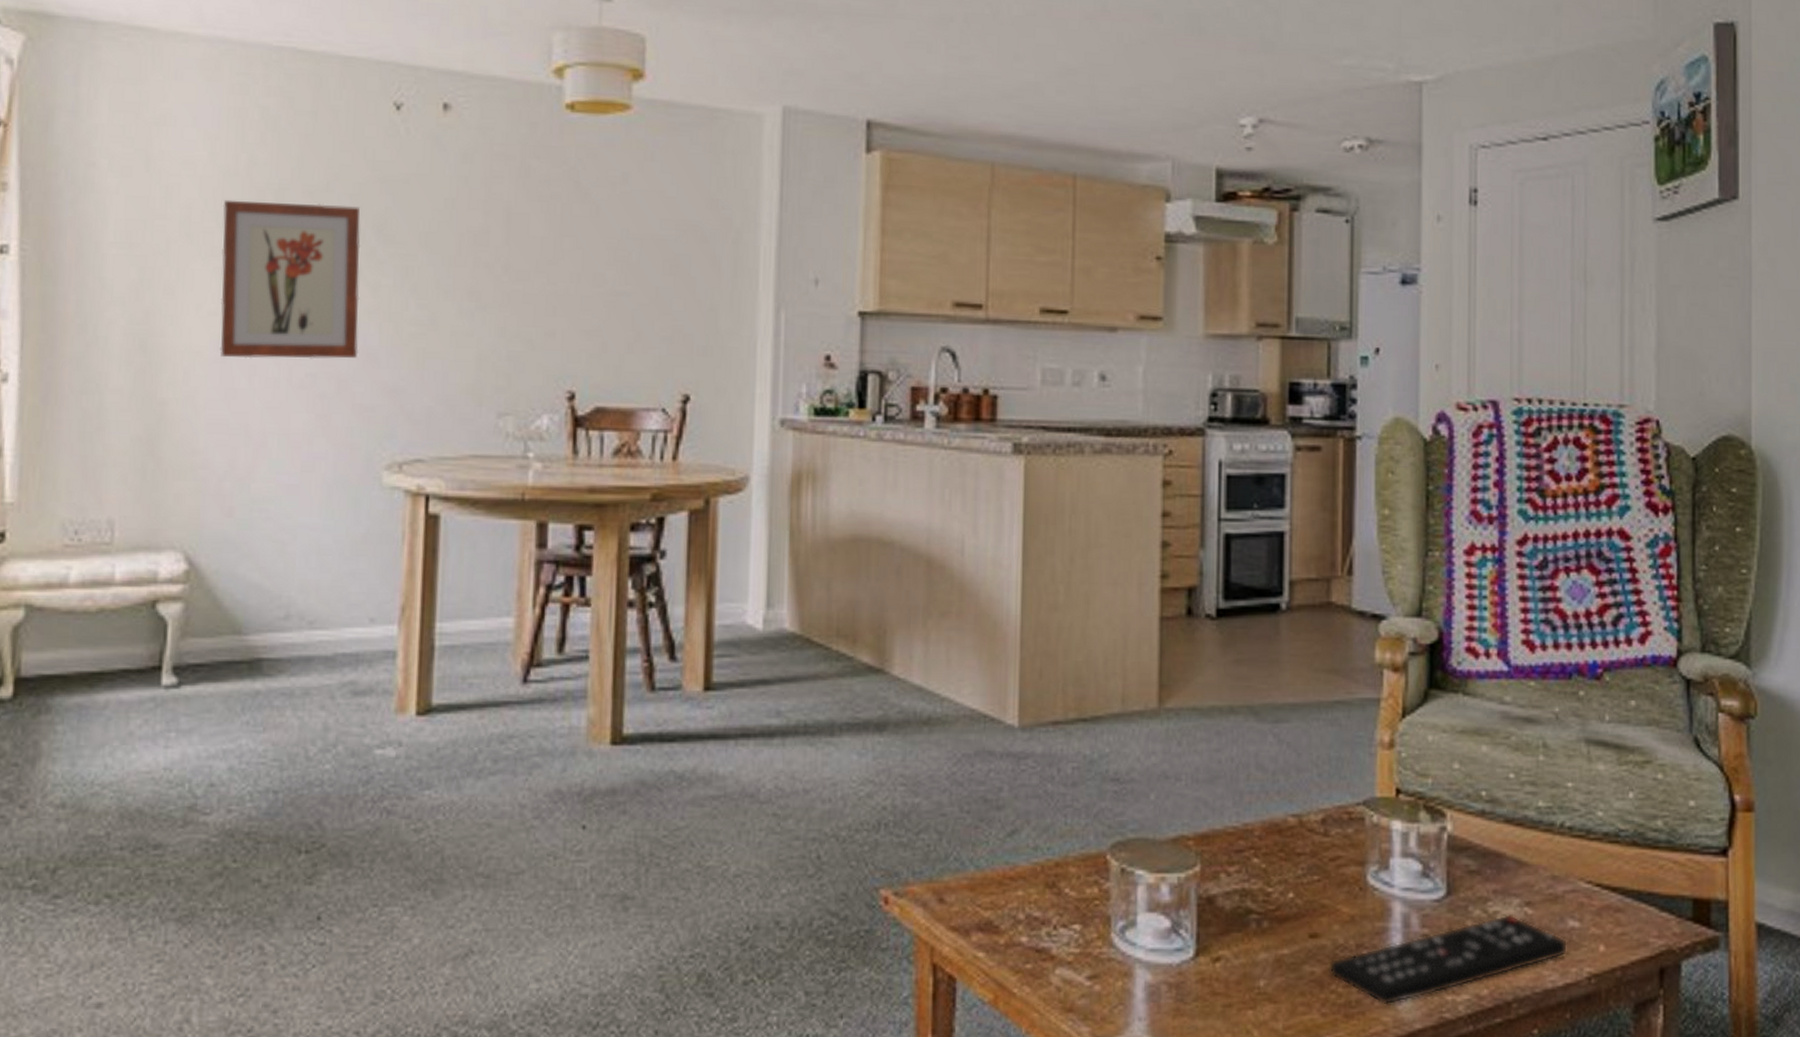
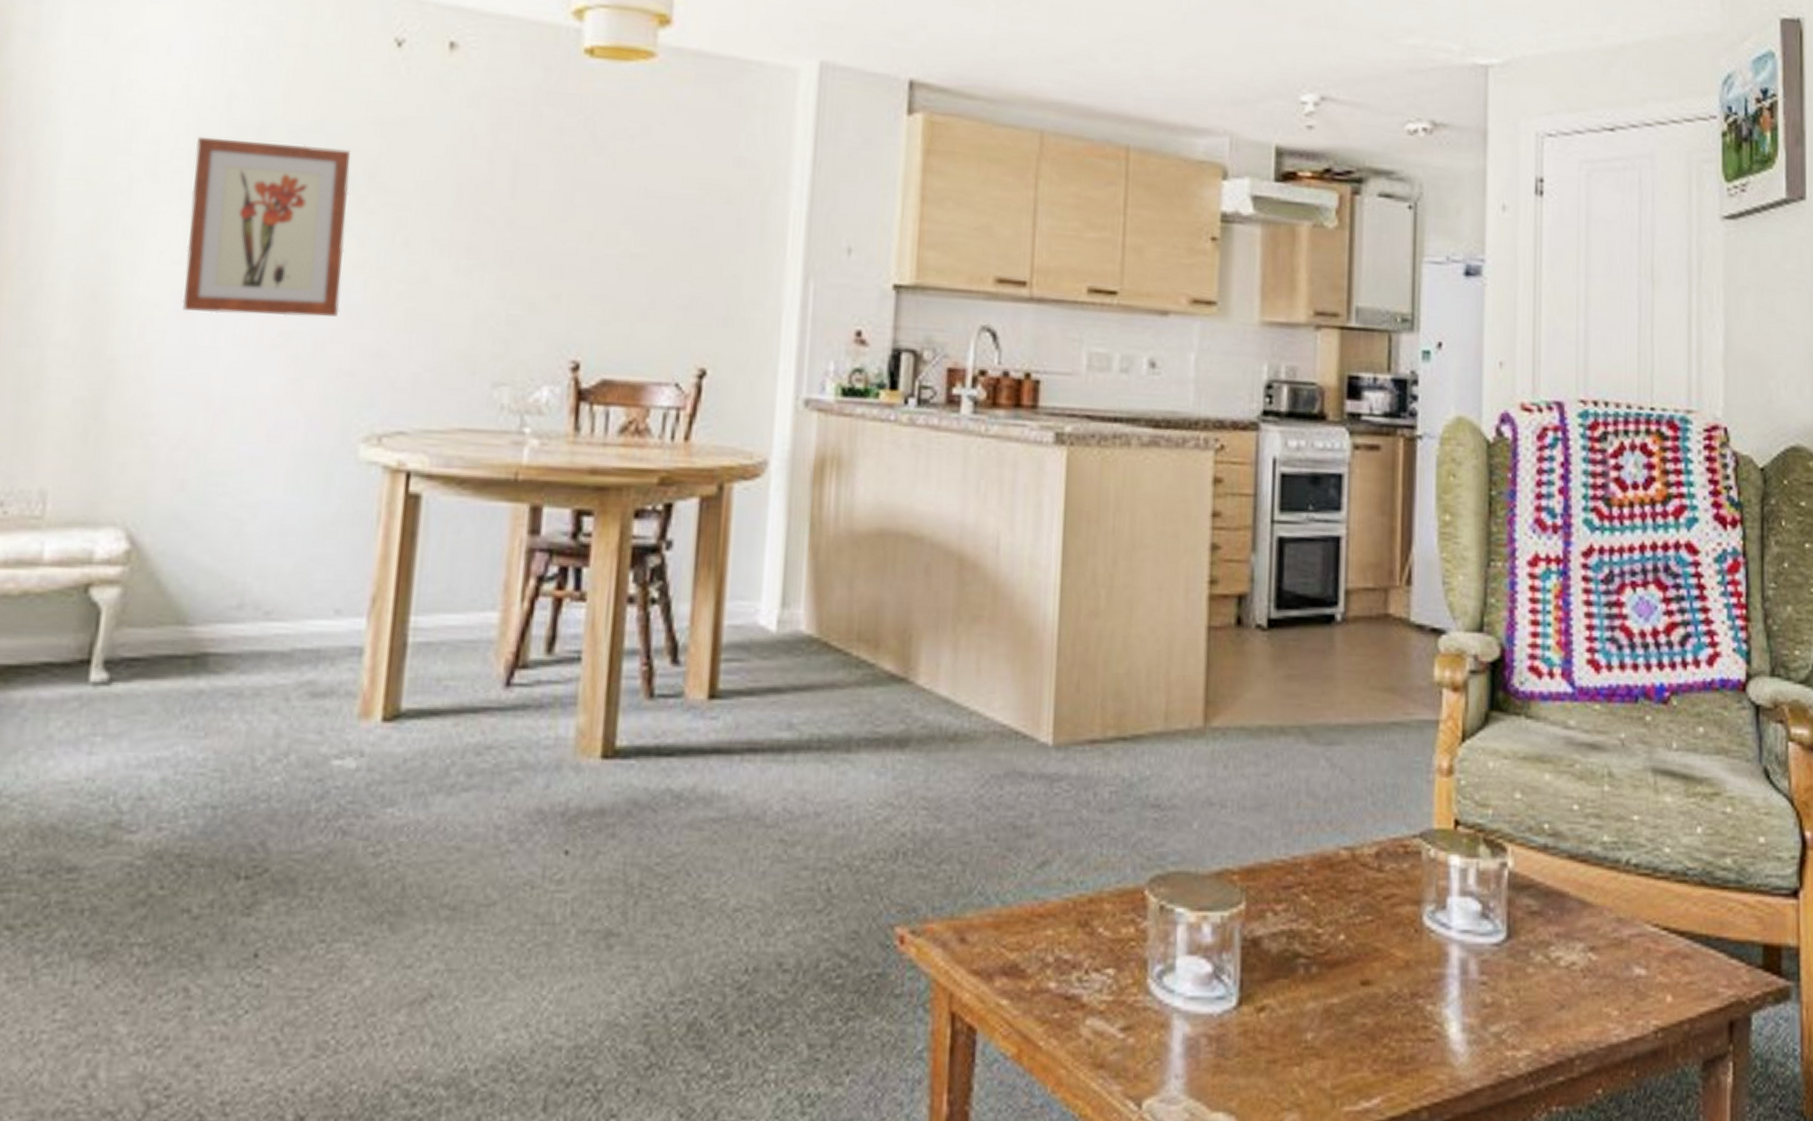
remote control: present [1329,915,1568,1005] -> none [1381,961,1634,1062]

